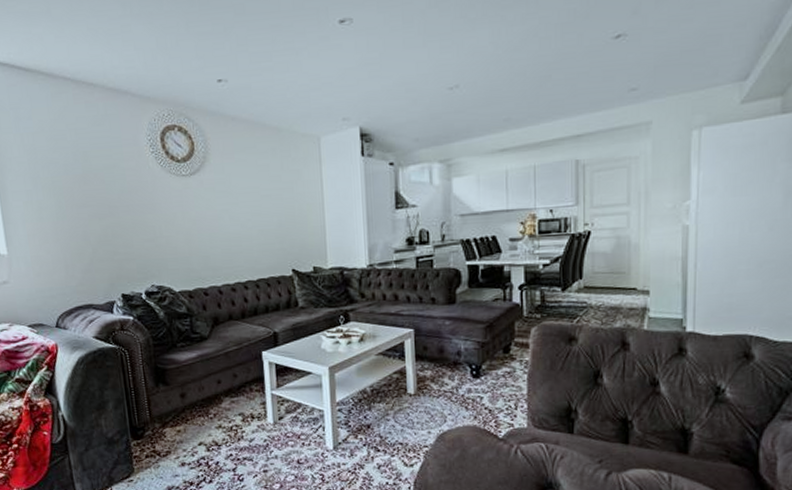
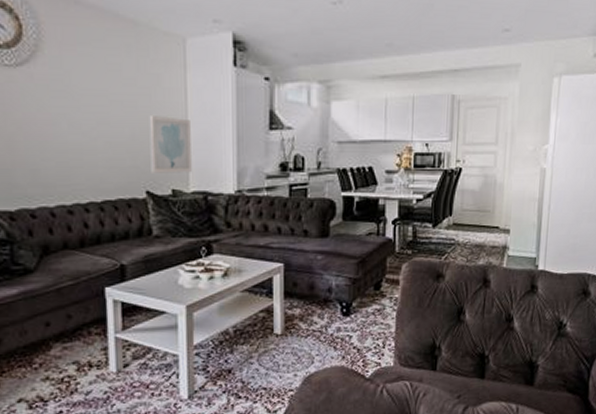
wall art: none [292,204,329,254] -> present [149,114,192,173]

